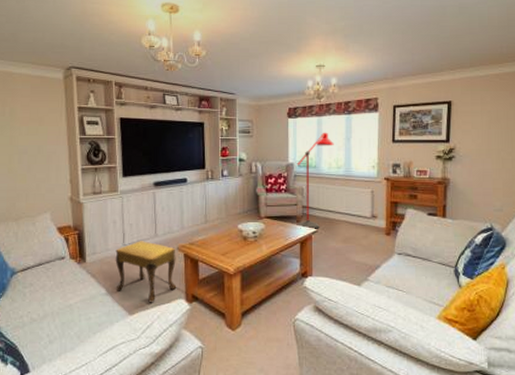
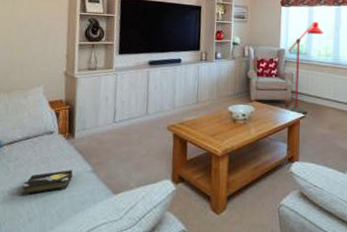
hardback book: none [40,293,88,319] -> present [21,170,73,196]
footstool: present [115,241,177,303] -> none [103,118,165,183]

